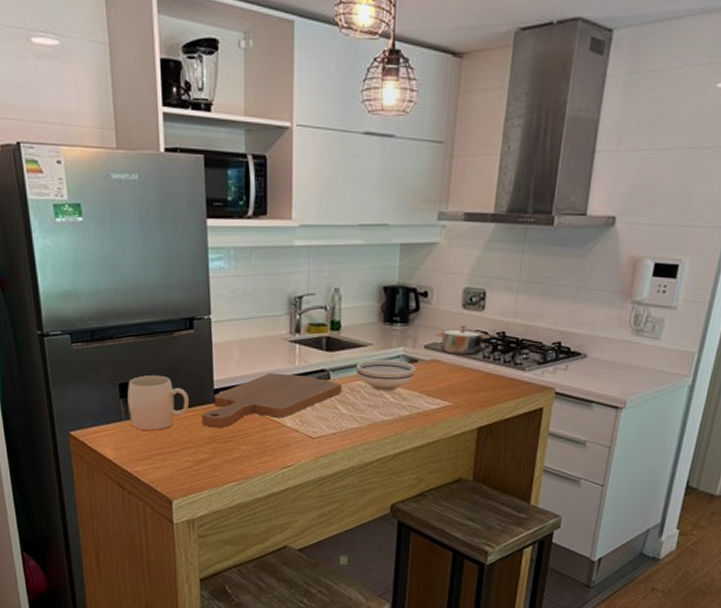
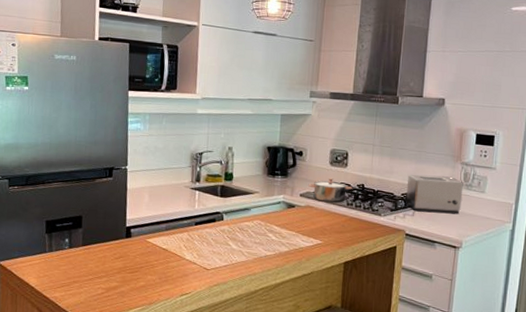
mug: present [128,374,189,431] -> none [52,214,105,262]
cutting board: present [201,372,342,428] -> none [114,214,233,260]
bowl: present [355,359,415,391] -> none [244,204,293,231]
toaster: none [557,318,633,367] -> present [406,175,463,215]

